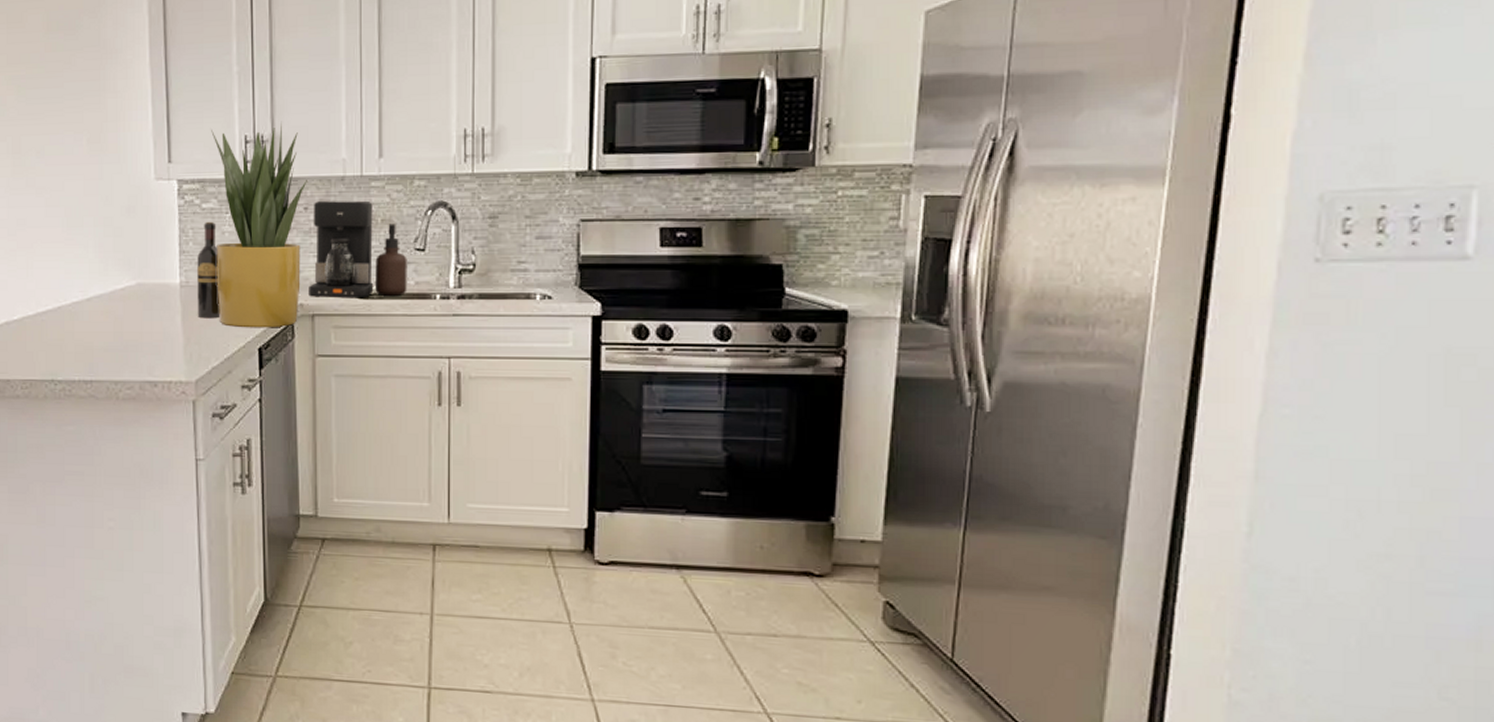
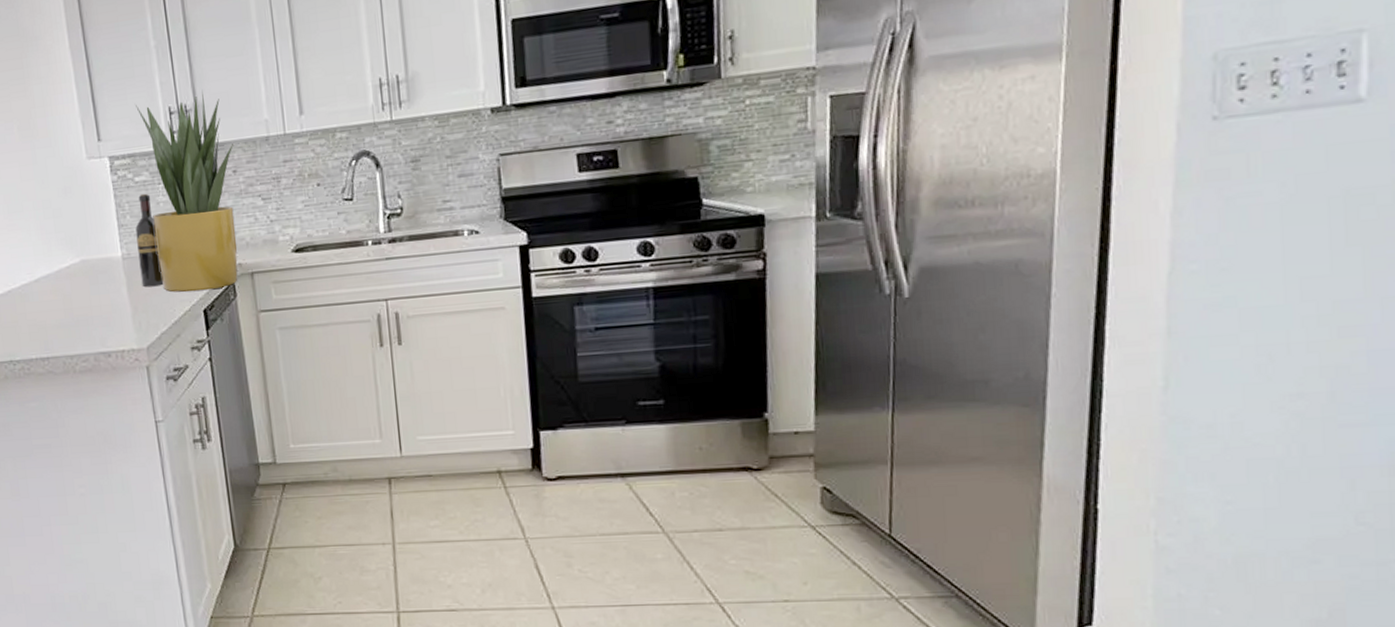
coffee maker: present [309,201,374,298] -> none [242,158,308,256]
soap dispenser: present [375,223,407,296] -> none [306,177,340,248]

